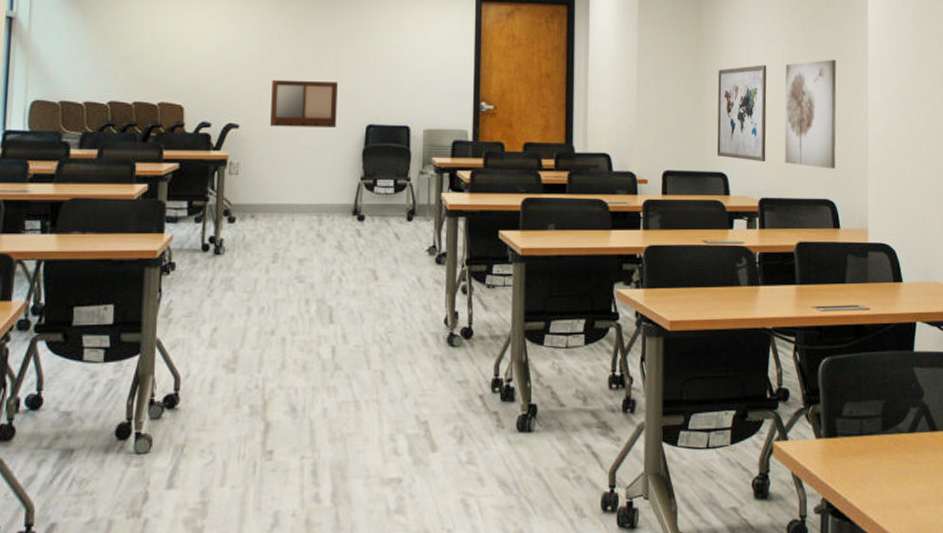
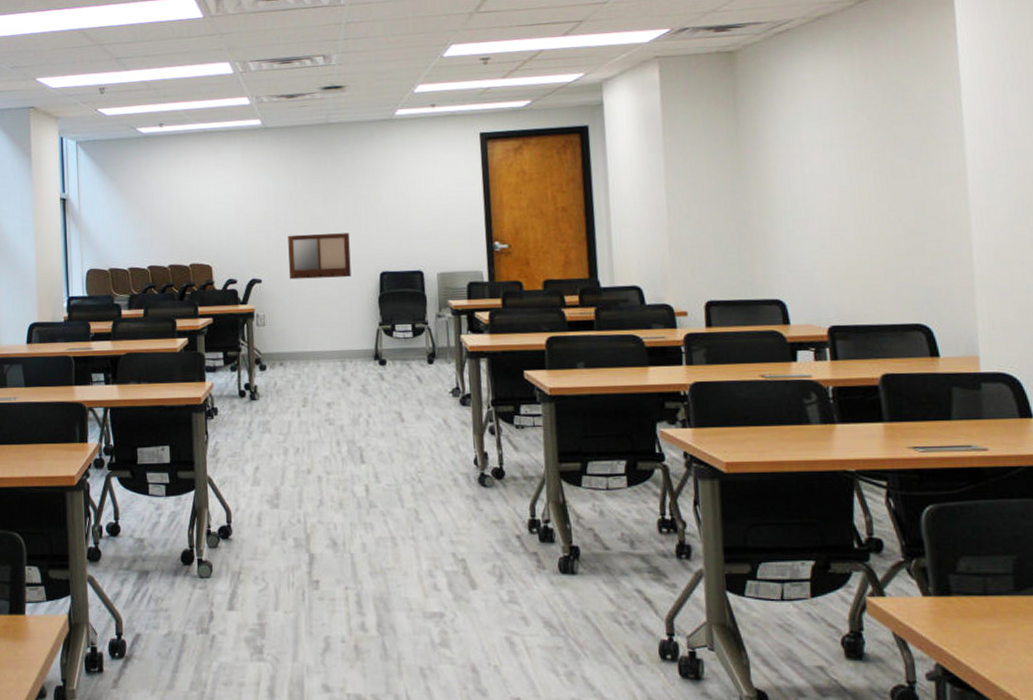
wall art: present [716,65,767,163] -> none [765,176,834,286]
wall art: present [784,59,837,169] -> none [852,161,929,289]

